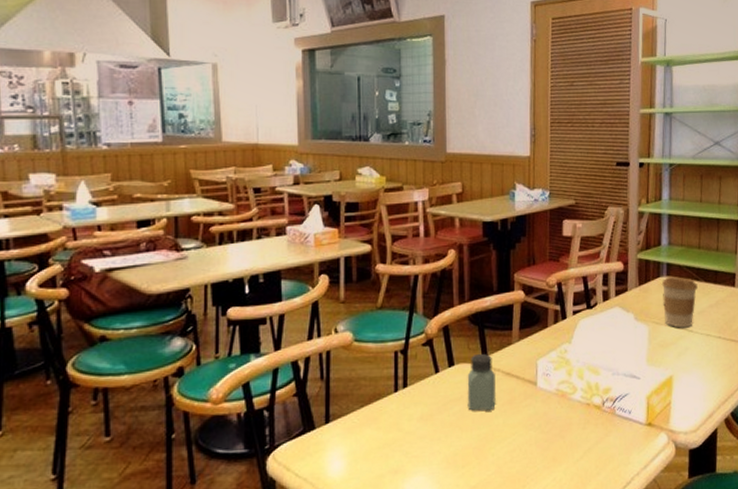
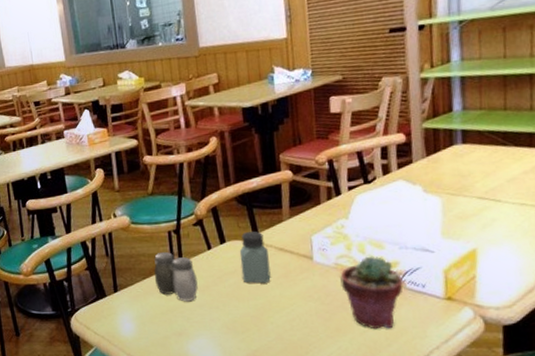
salt and pepper shaker: none [373,374,421,433] -> present [153,251,198,302]
potted succulent: none [560,381,614,458] -> present [340,256,404,330]
coffee cup: present [661,277,698,328] -> none [455,143,506,198]

